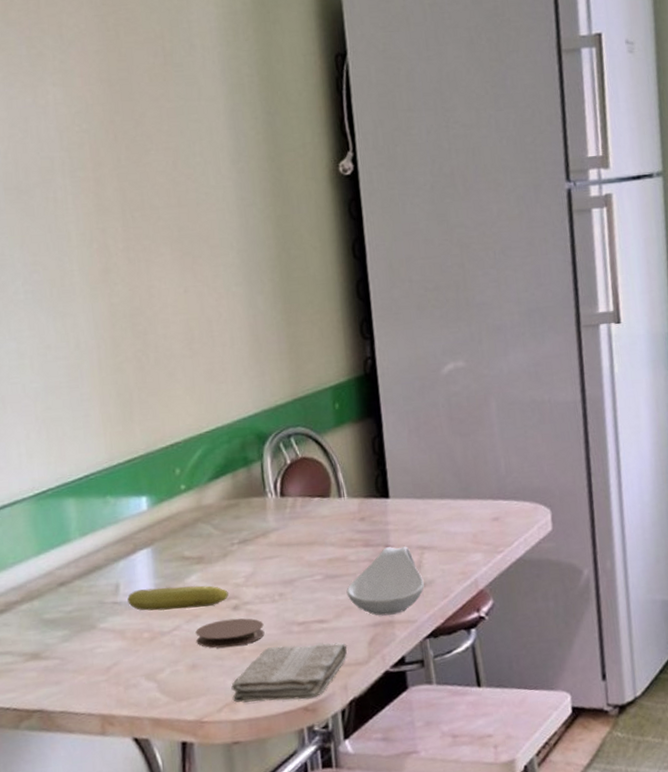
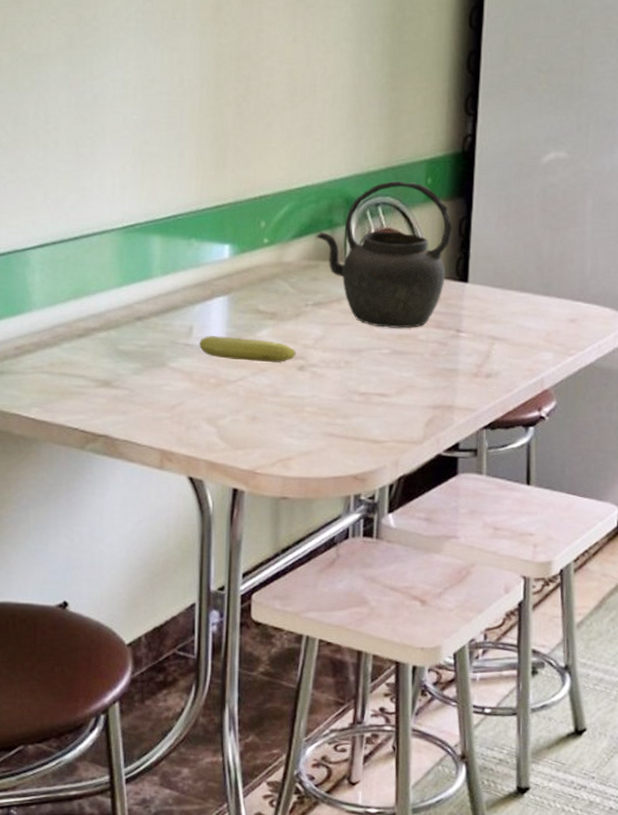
coaster: present [195,618,265,648] -> none [259,378,326,406]
washcloth: present [231,642,347,703] -> none [286,412,403,469]
kettle: none [232,409,367,555] -> present [316,180,453,329]
spoon rest: present [346,546,424,616] -> none [411,332,490,400]

